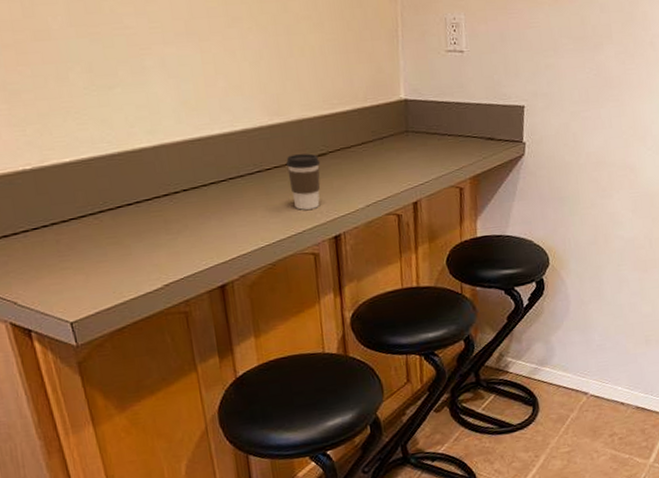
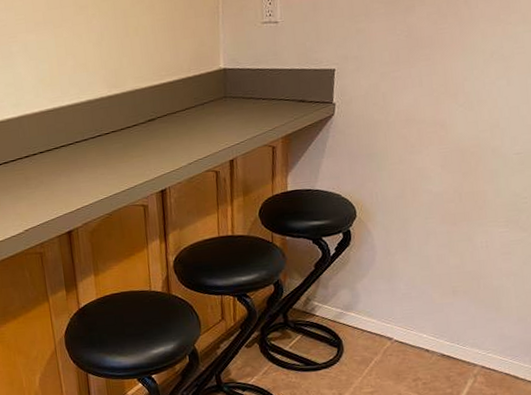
coffee cup: present [286,153,321,210] -> none [122,119,150,168]

